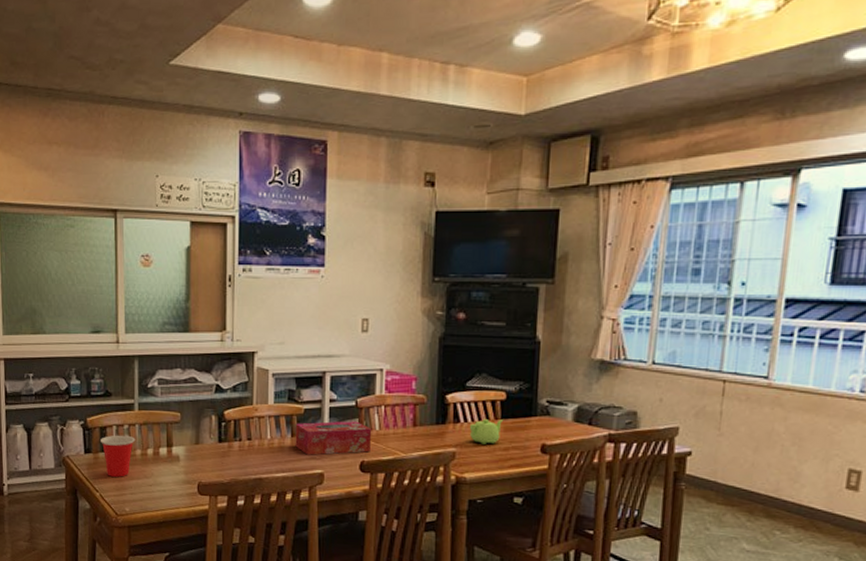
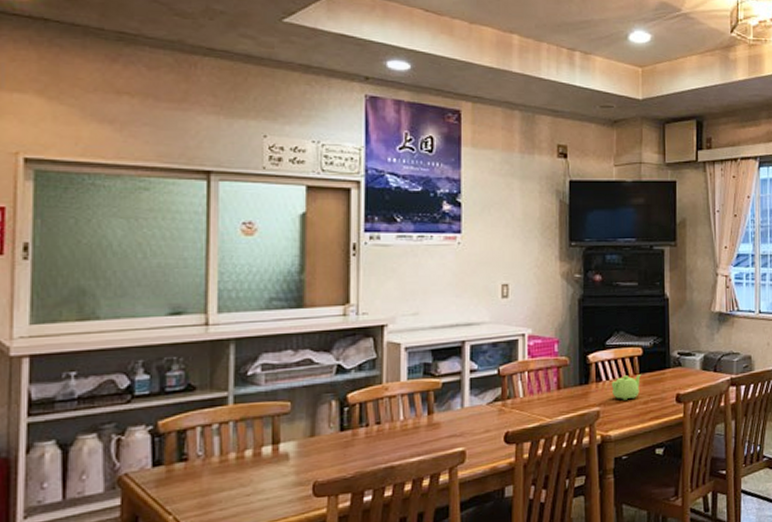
cup: present [99,435,136,477] -> none [176,436,229,492]
tissue box: present [295,421,372,455] -> none [432,390,516,433]

